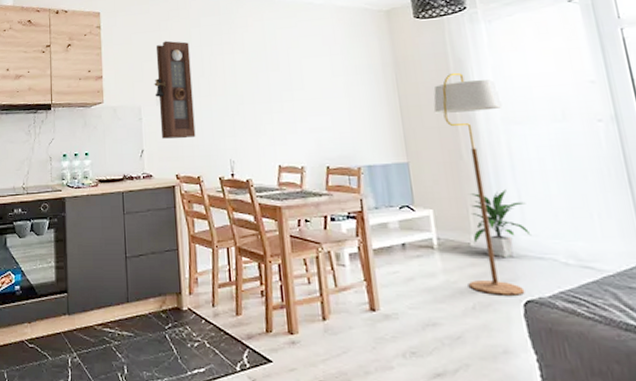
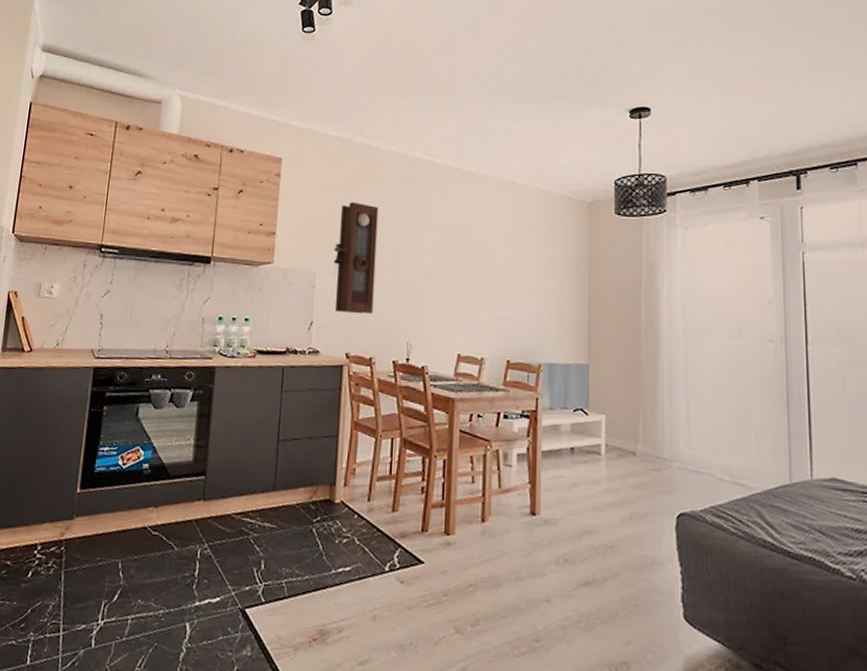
floor lamp: present [433,72,525,295] -> none [620,276,686,508]
indoor plant: present [469,189,532,258] -> none [639,401,694,470]

